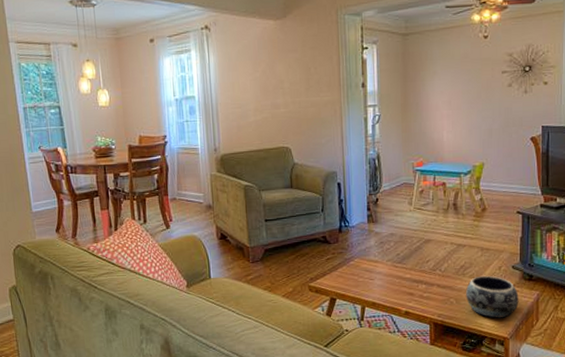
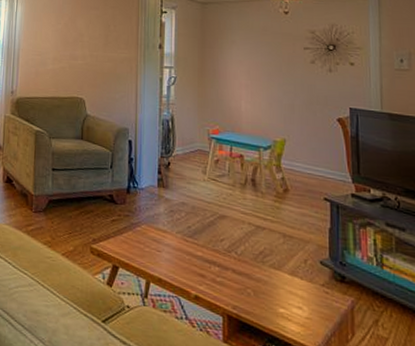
decorative bowl: present [466,275,519,318] -> none [266,266,330,325]

